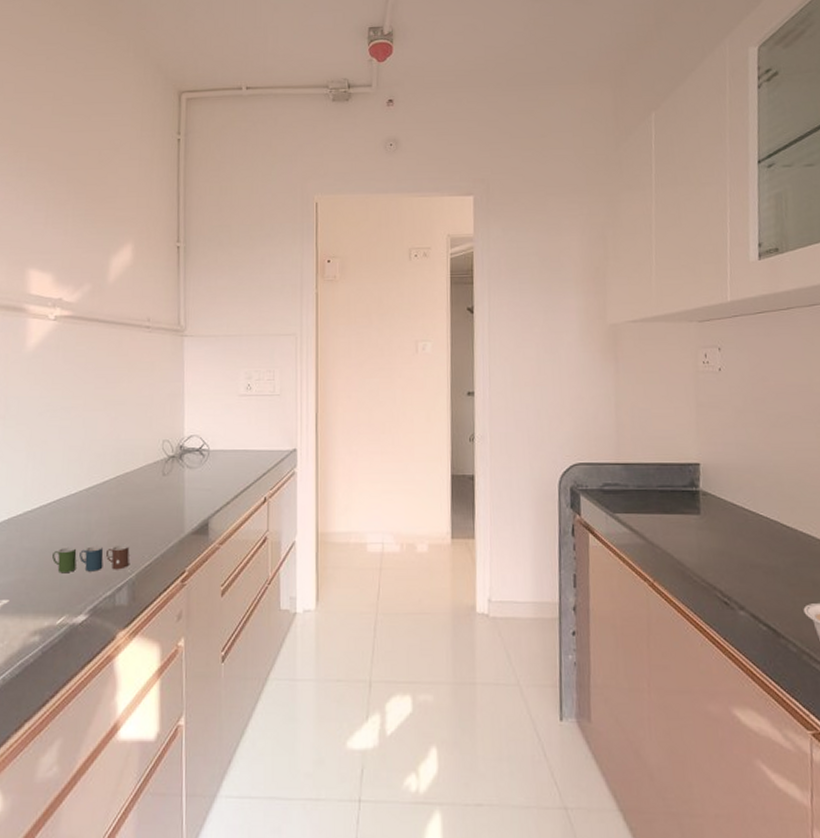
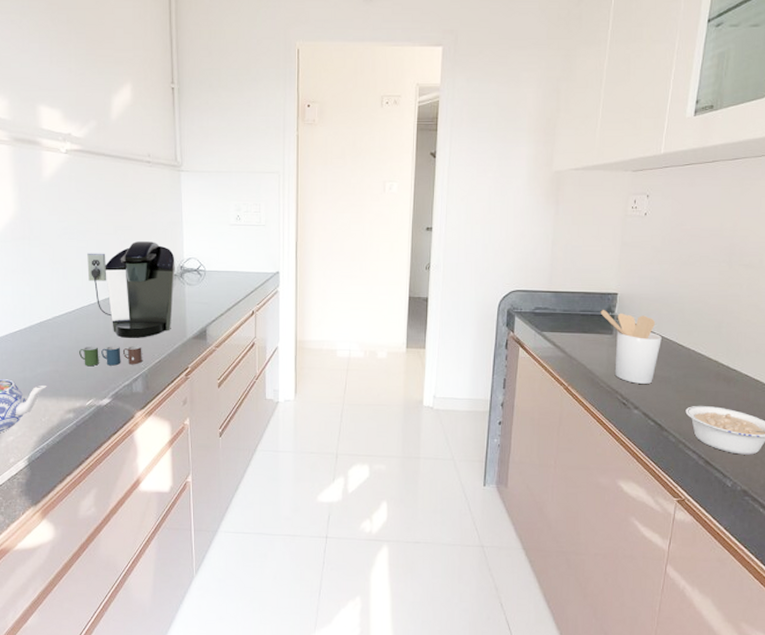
coffee maker: none [69,417,174,536] -> present [87,241,175,338]
utensil holder: none [681,484,761,576] -> present [600,310,662,384]

